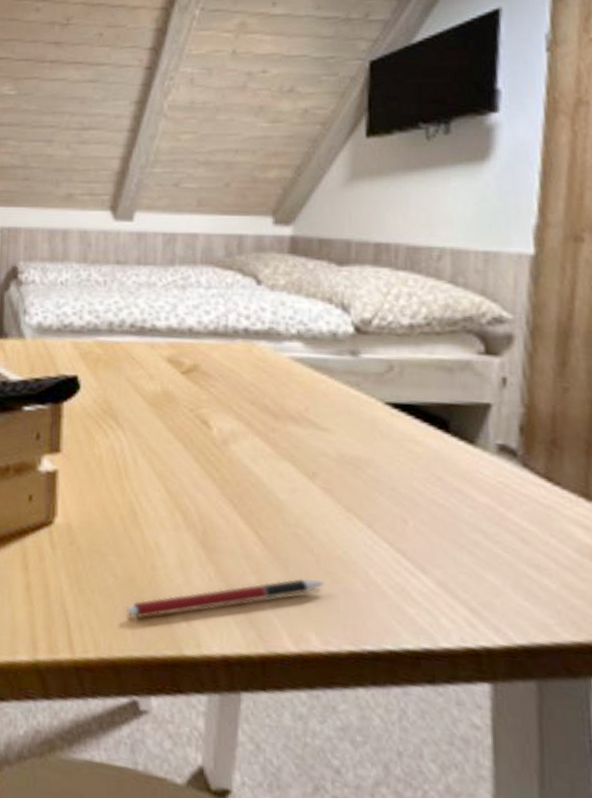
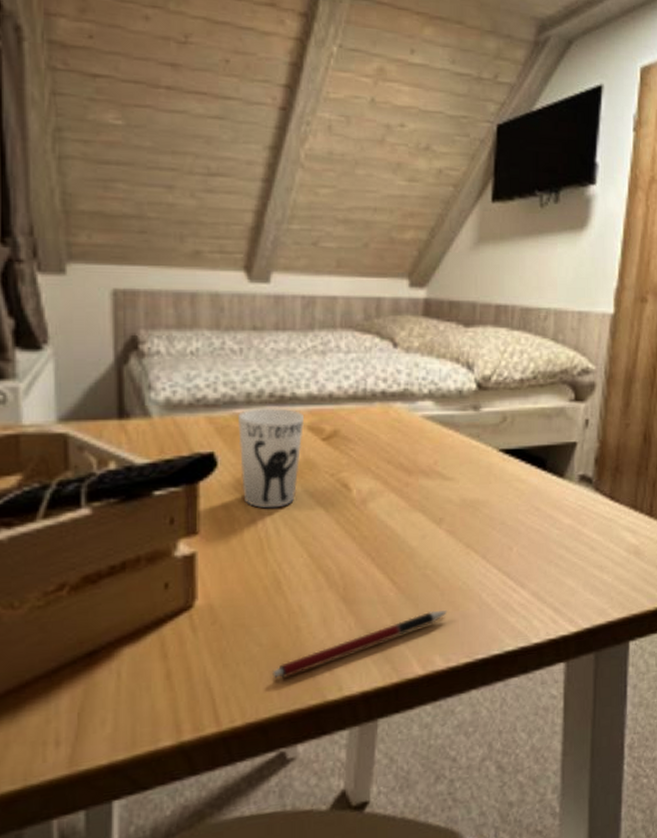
cup: none [100,336,164,437] -> present [238,407,305,509]

